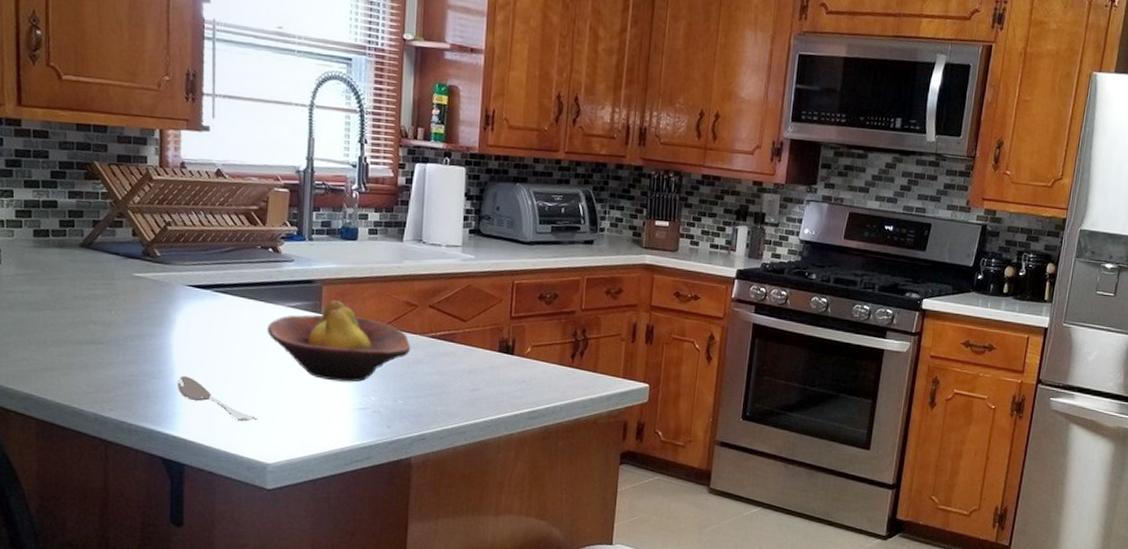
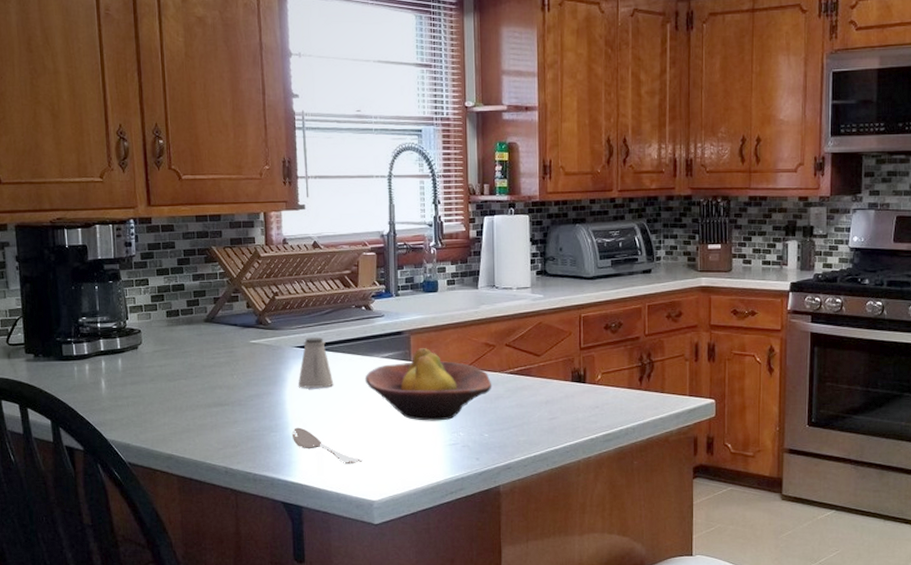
saltshaker: none [188,277,231,335] -> present [298,338,334,388]

